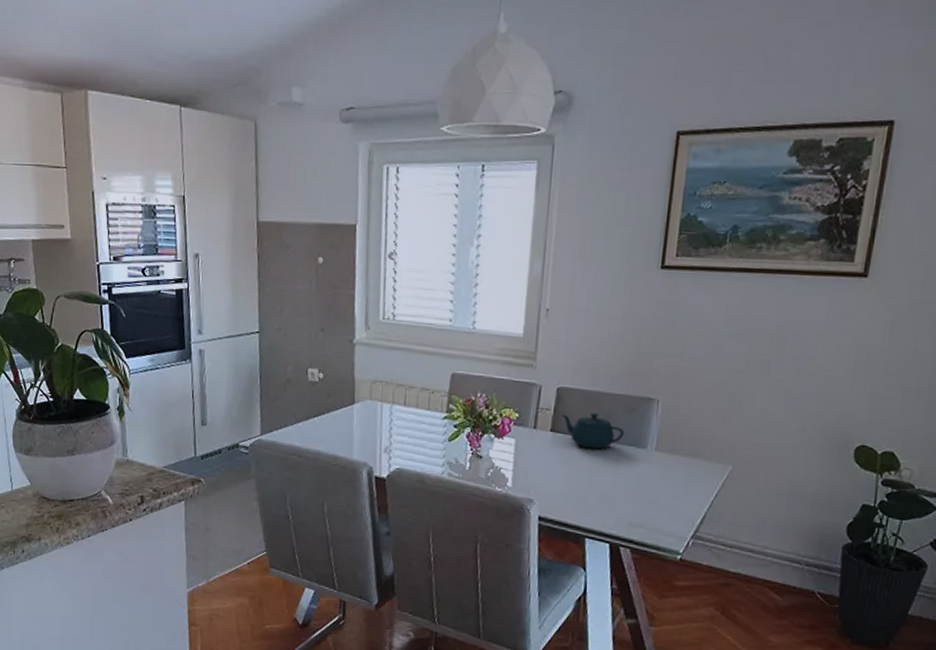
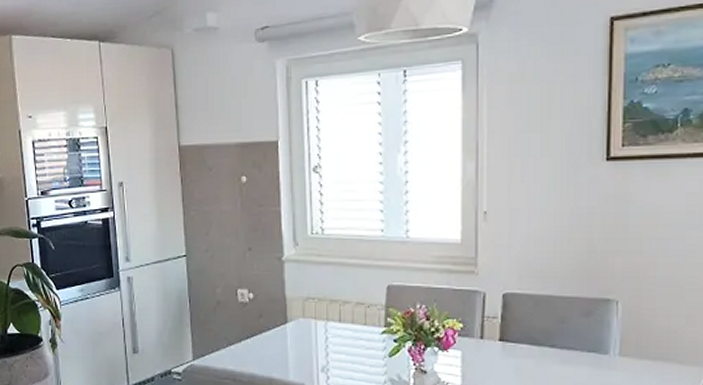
teapot: present [562,413,625,450] -> none [511,319,582,358]

